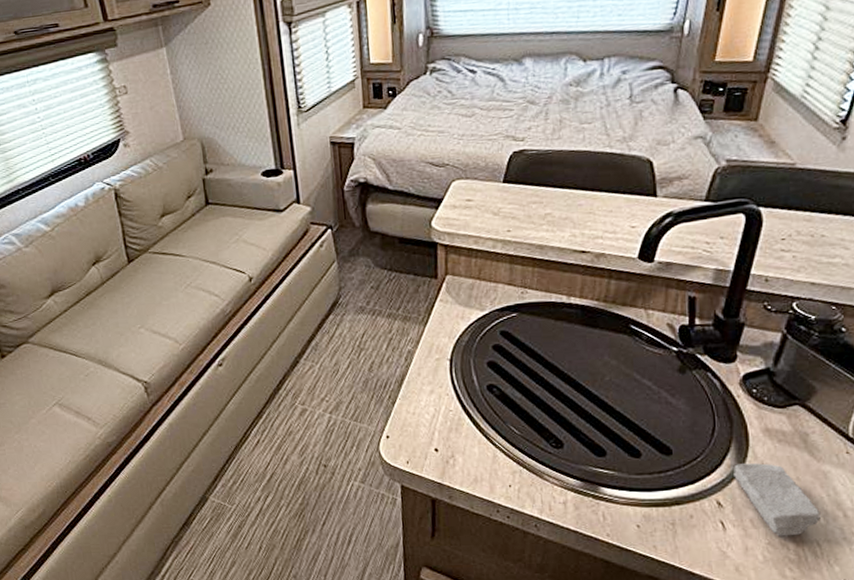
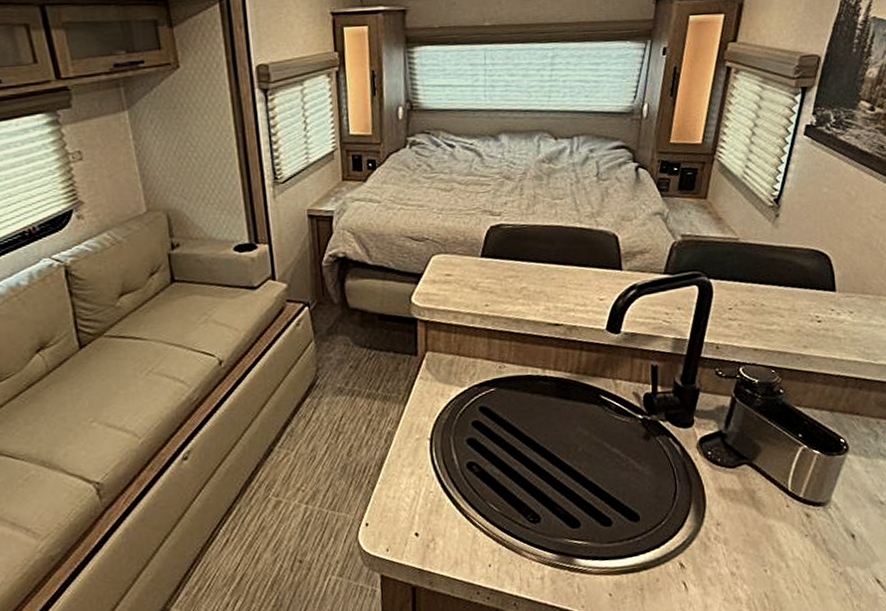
soap bar: present [733,463,821,536] -> none [693,522,767,592]

